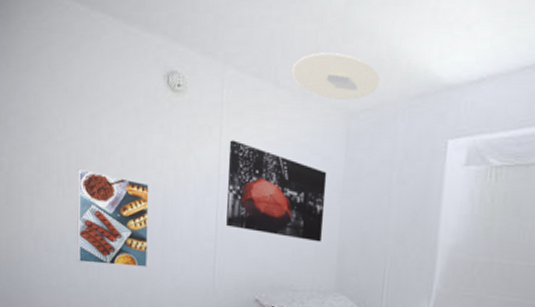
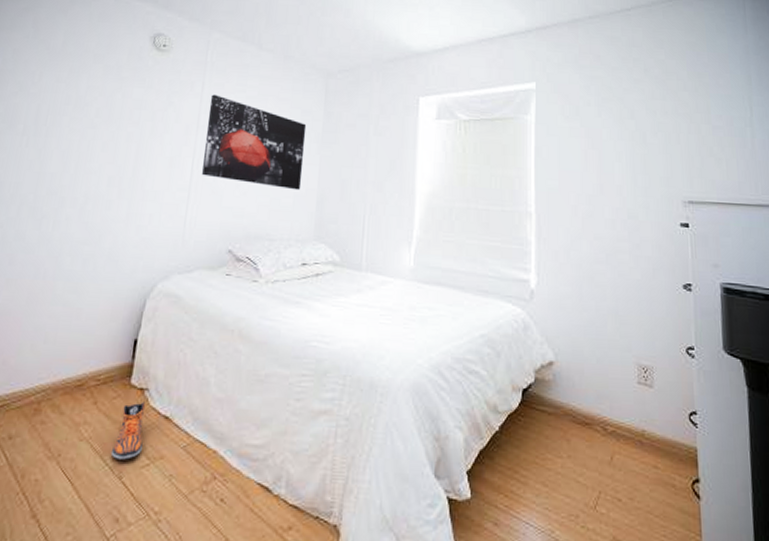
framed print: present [77,169,149,268] -> none [30,119,124,219]
ceiling light: present [292,52,381,100] -> none [274,23,356,62]

